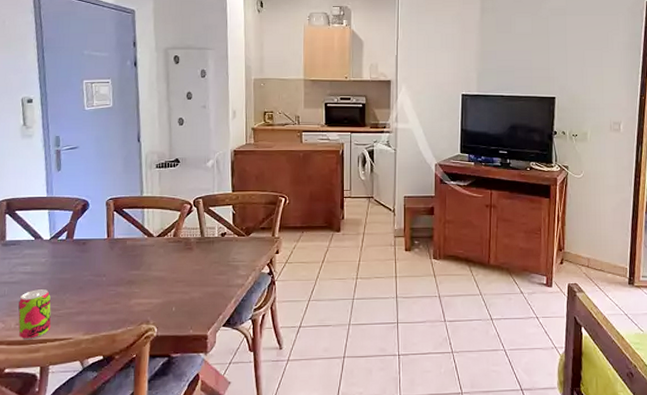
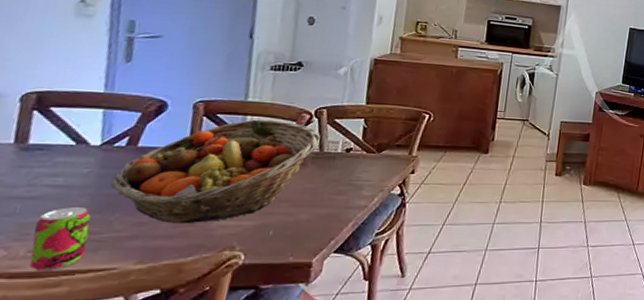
fruit basket: none [60,211,200,302] -> present [111,119,321,224]

